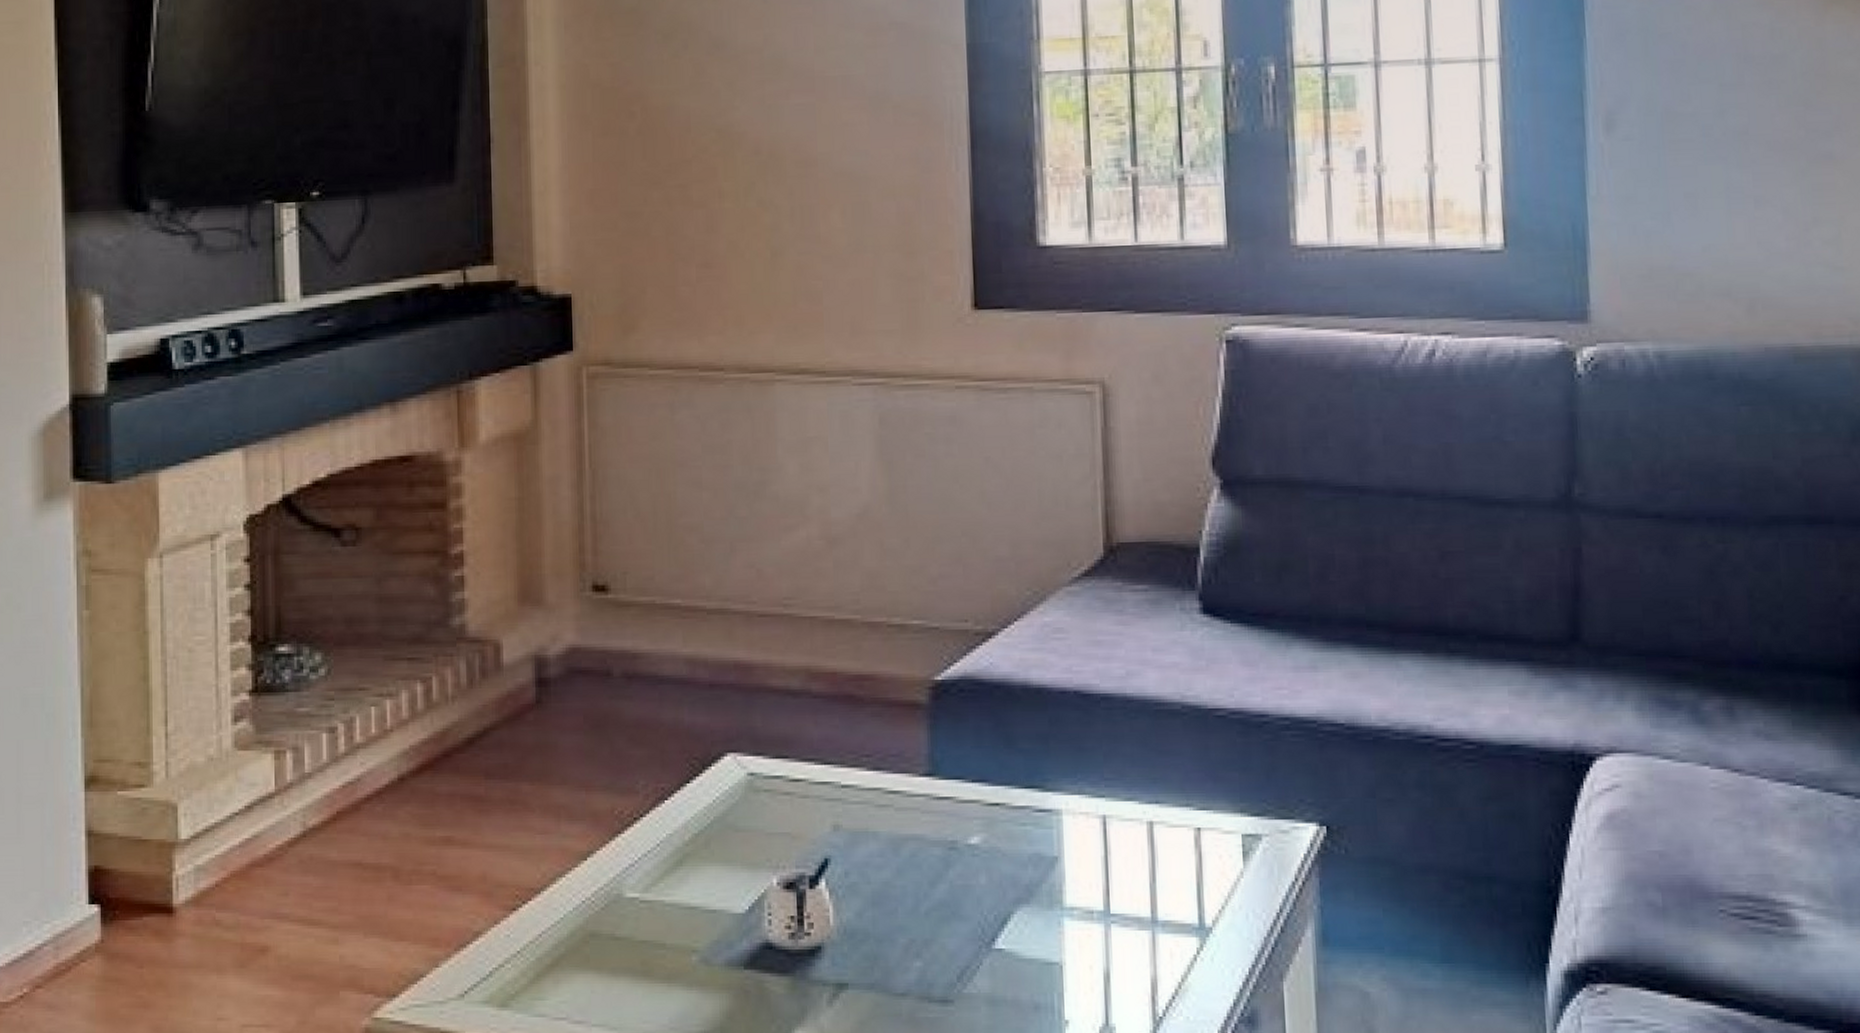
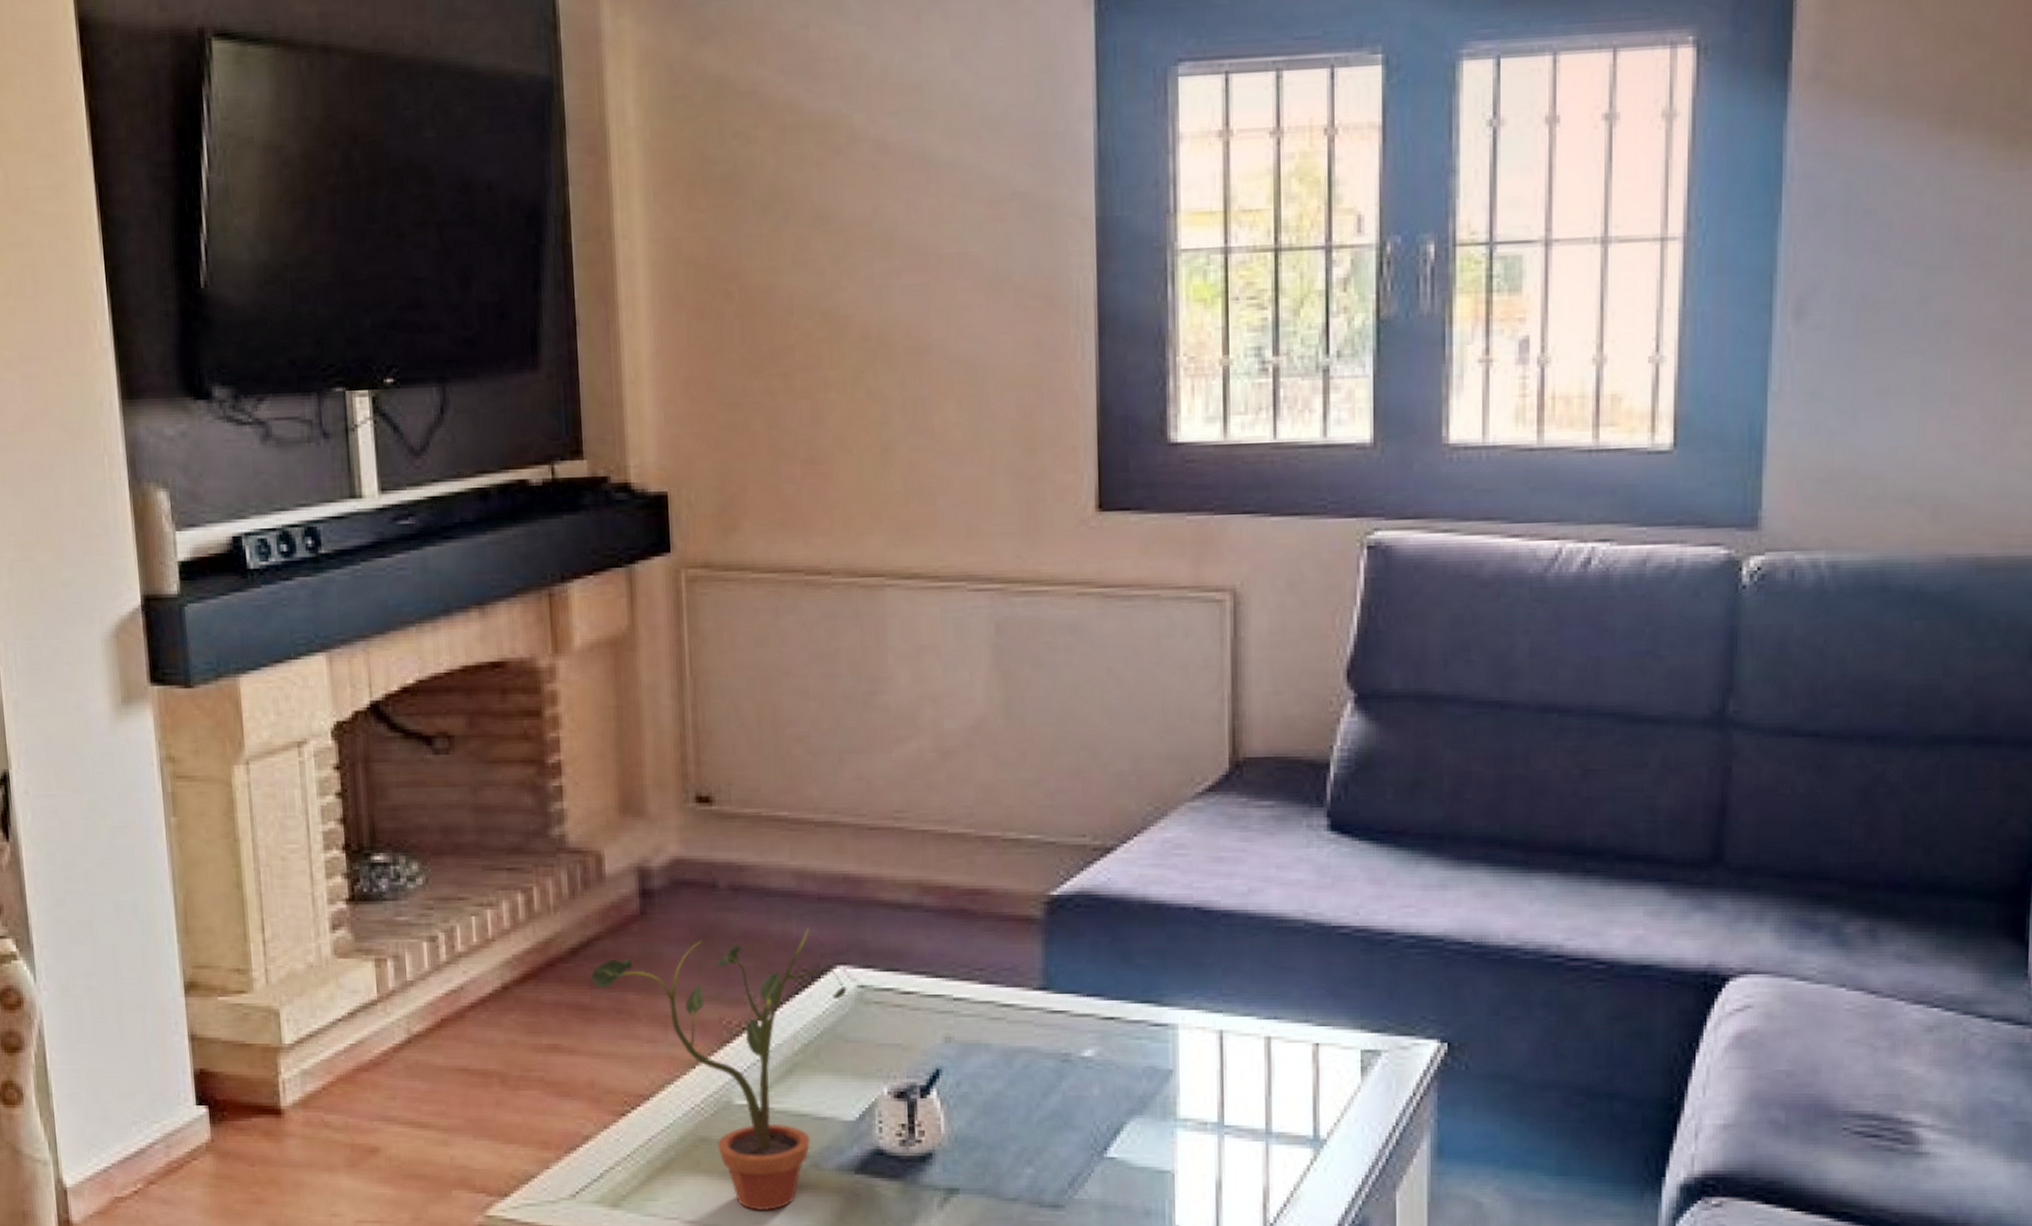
potted plant: none [484,714,737,1009] -> present [589,927,847,1210]

